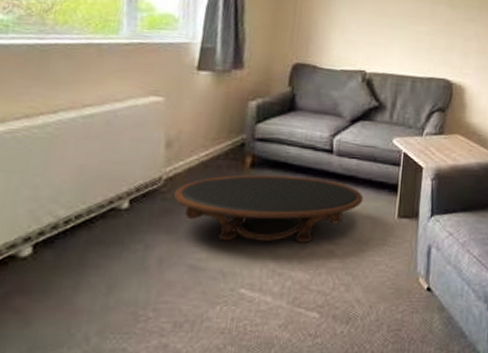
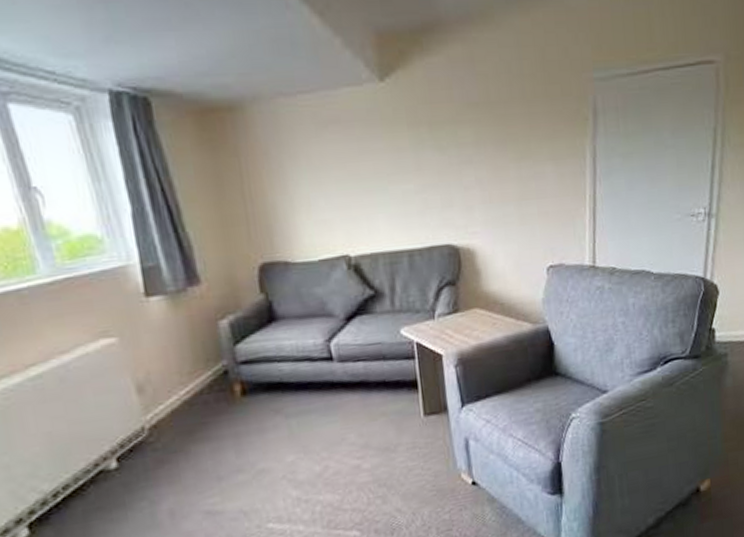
coffee table: present [174,174,364,244] -> none [164,391,381,481]

